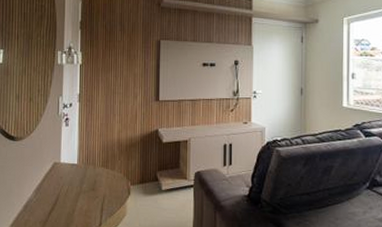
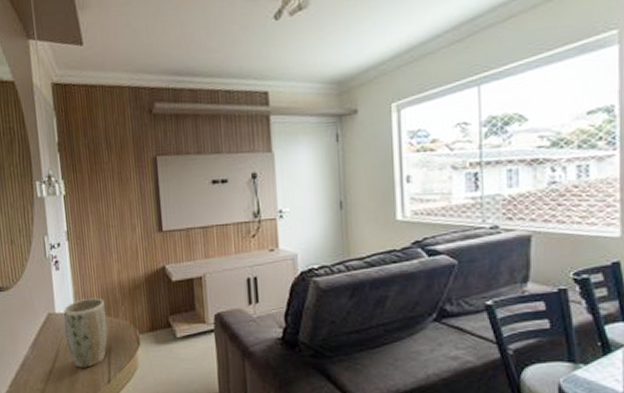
plant pot: none [67,151,105,212] -> present [64,297,108,368]

